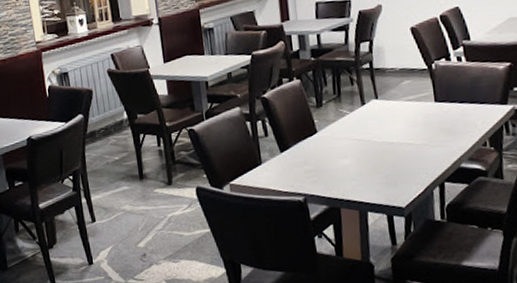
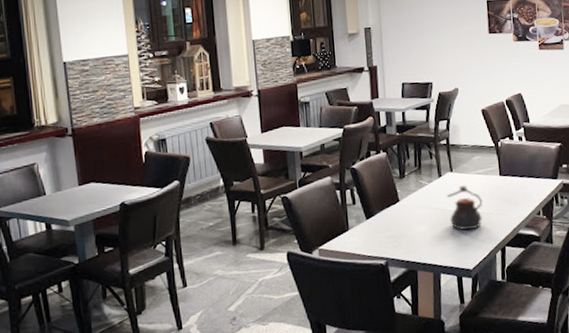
teapot: none [372,114,416,165] -> present [447,186,483,231]

